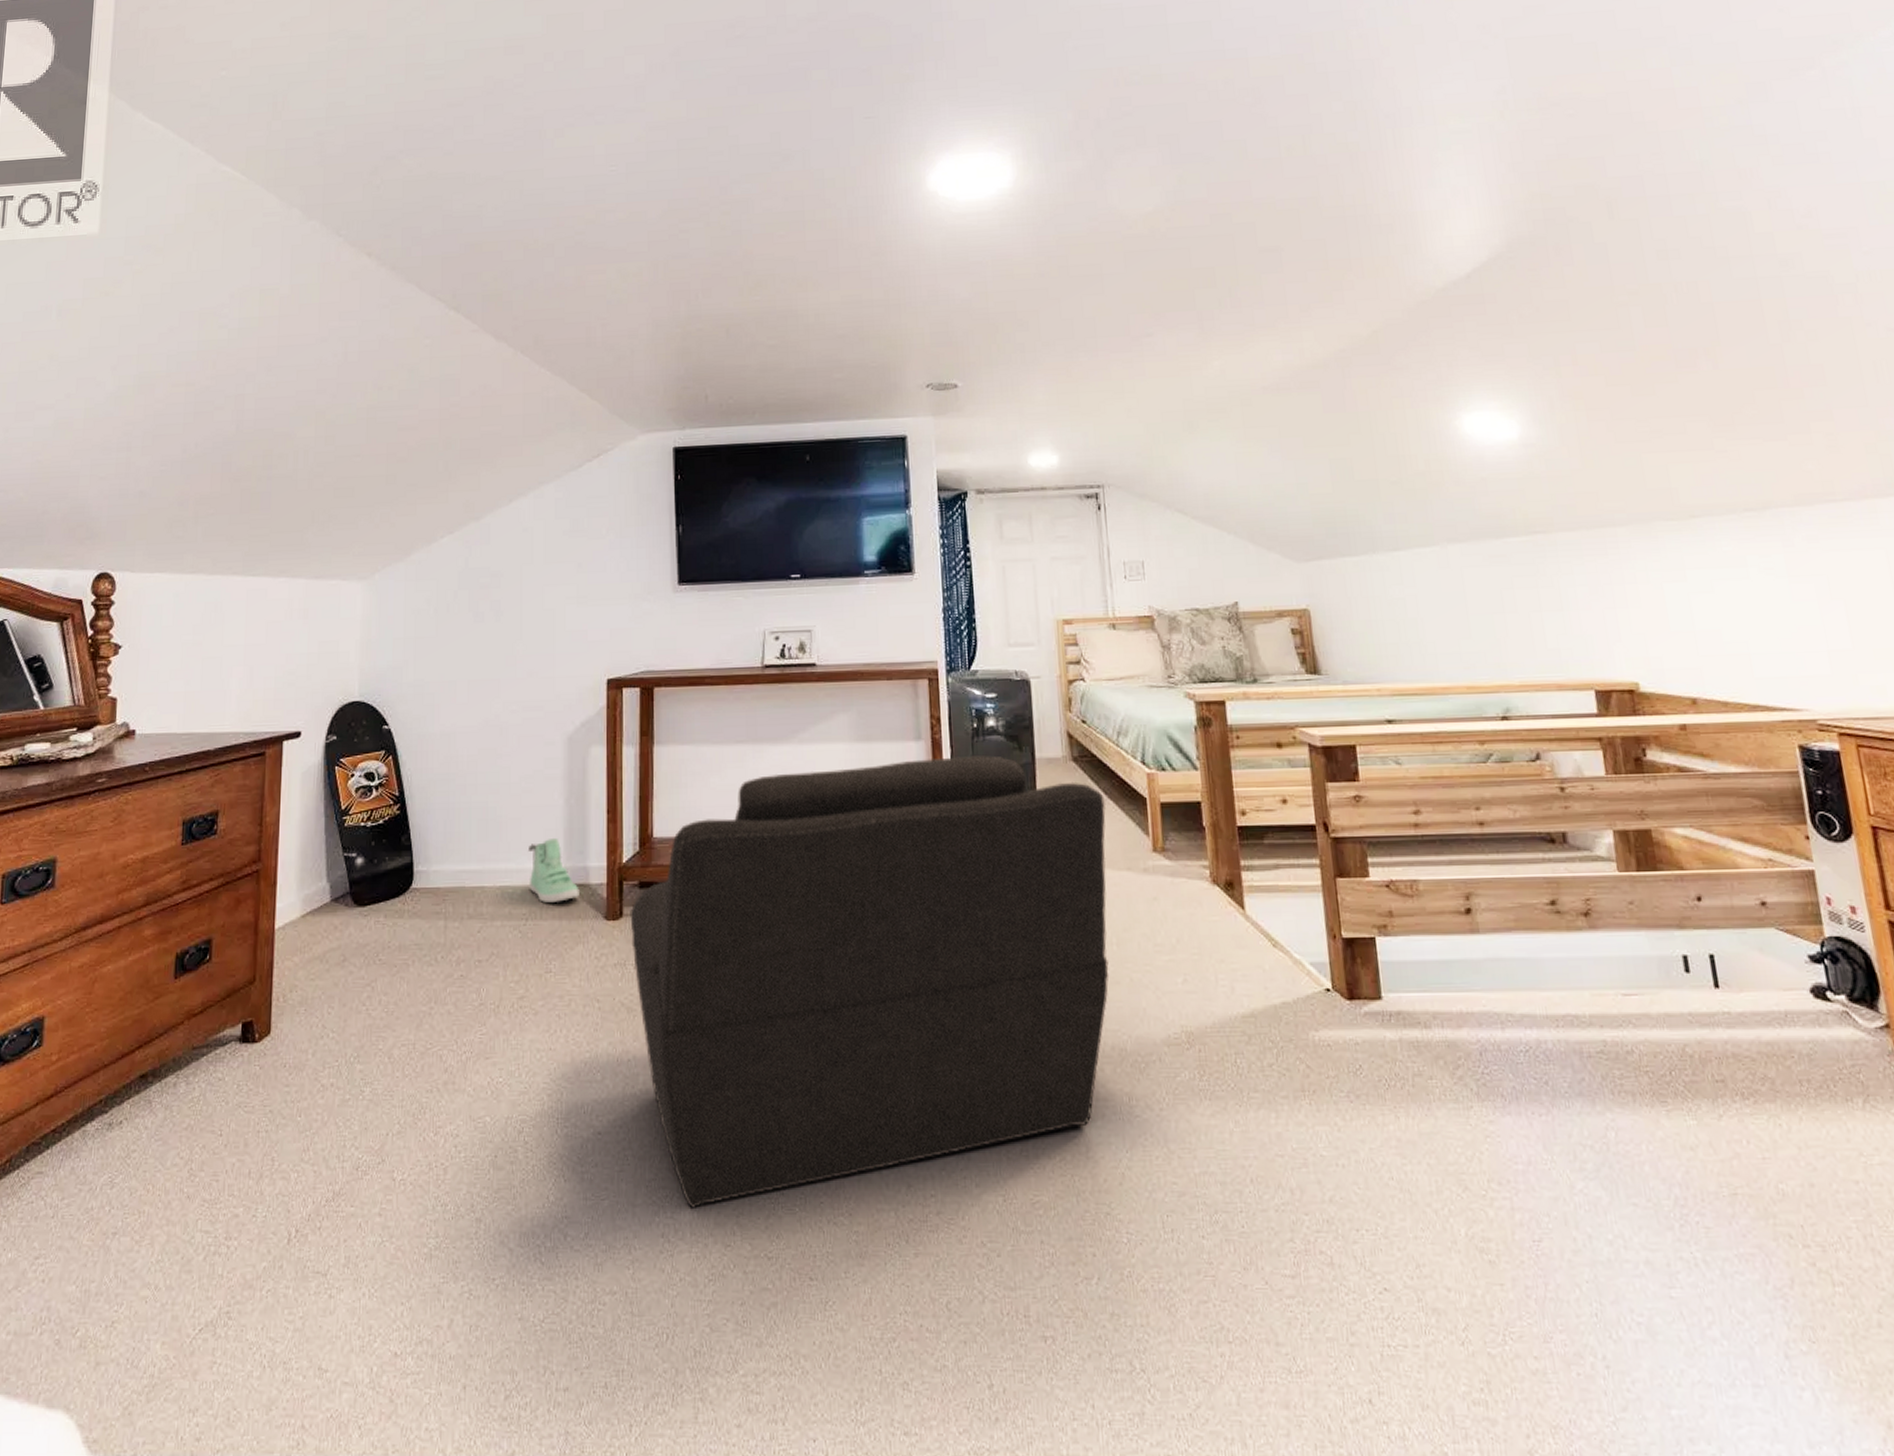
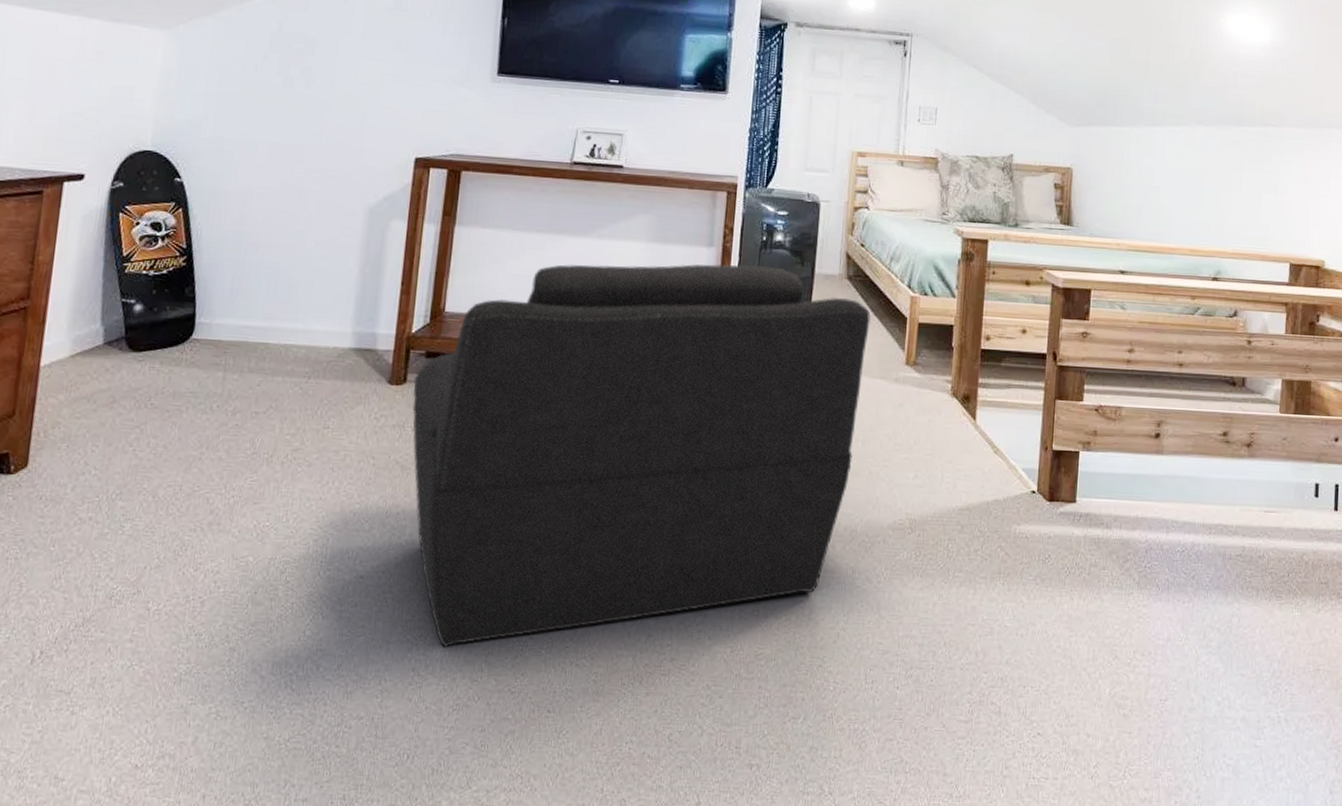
sneaker: present [529,837,580,903] -> none [314,303,366,364]

